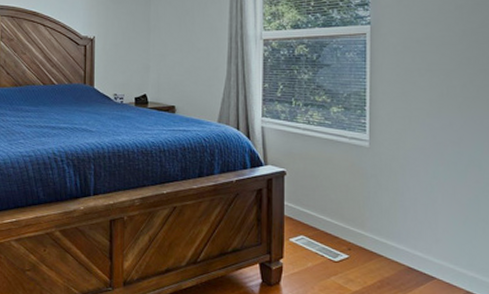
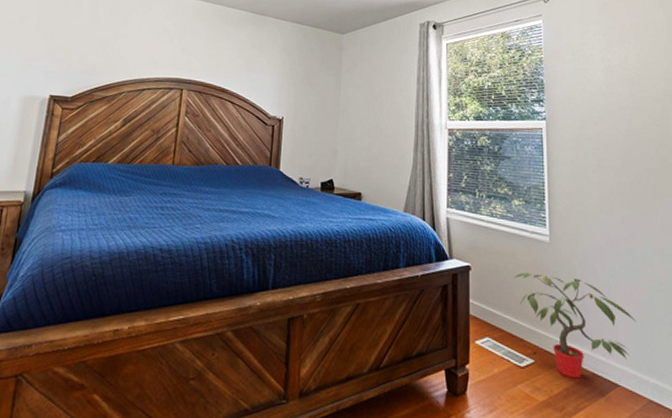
potted plant: none [331,176,458,272] -> present [514,273,636,379]

